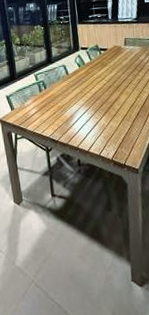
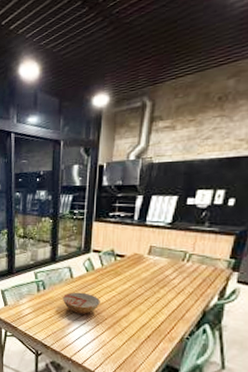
bowl: none [62,85,95,105] -> present [62,292,100,314]

